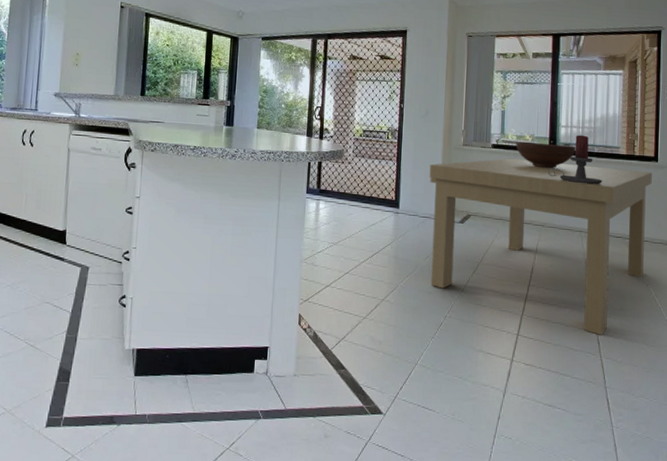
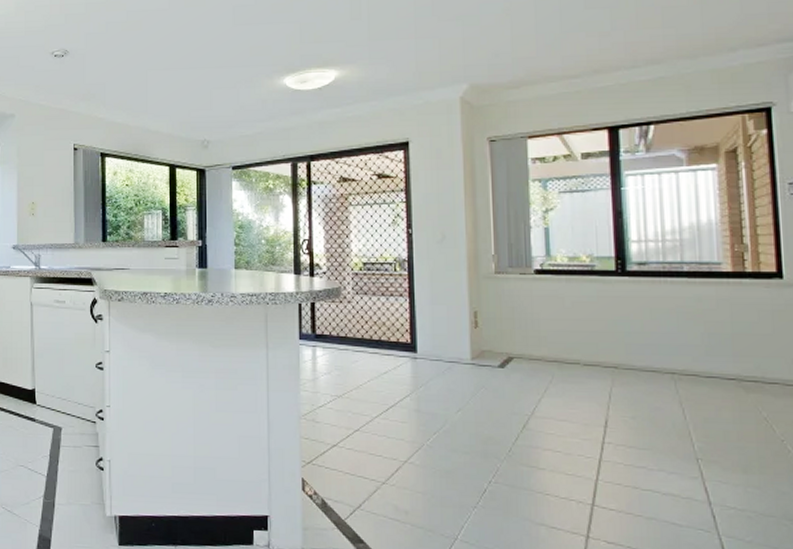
dining table: present [429,158,652,335] -> none [452,285,776,507]
fruit bowl: present [516,142,576,169] -> none [568,265,656,296]
candle holder: present [547,135,603,185] -> none [616,250,699,313]

